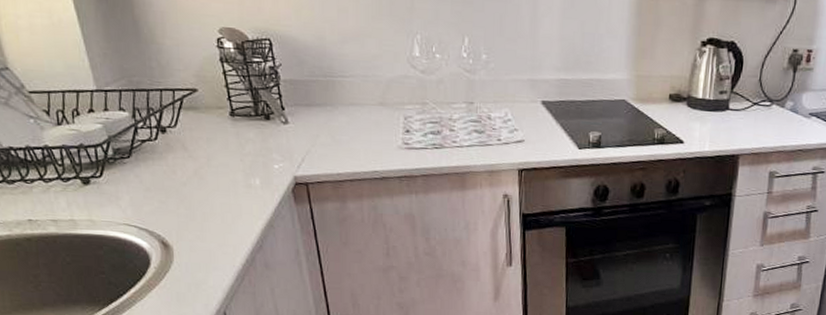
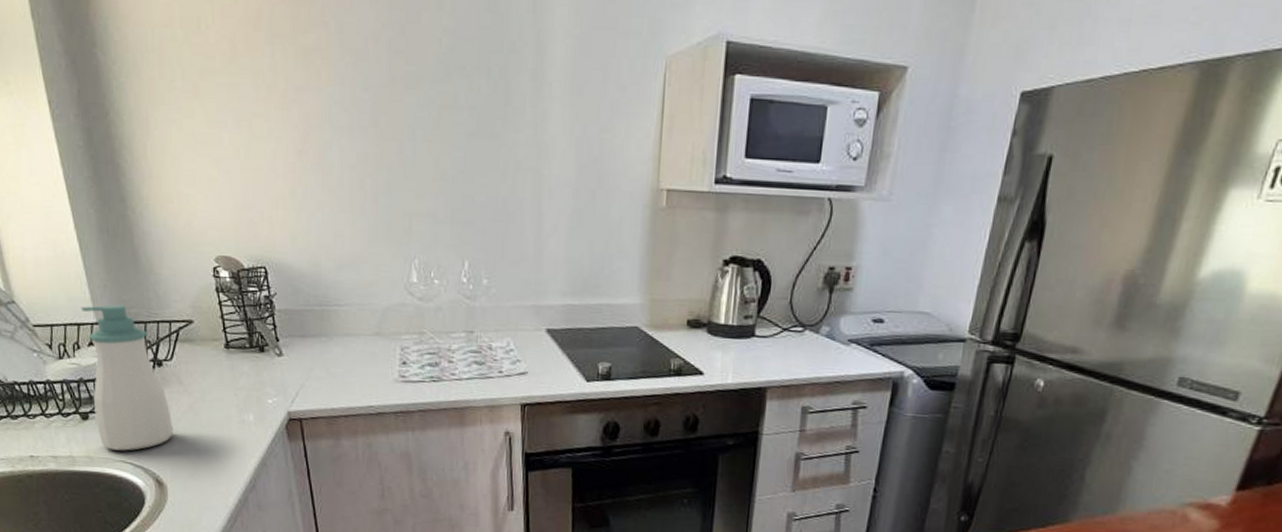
soap bottle: none [79,72,179,215] -> present [80,304,174,451]

